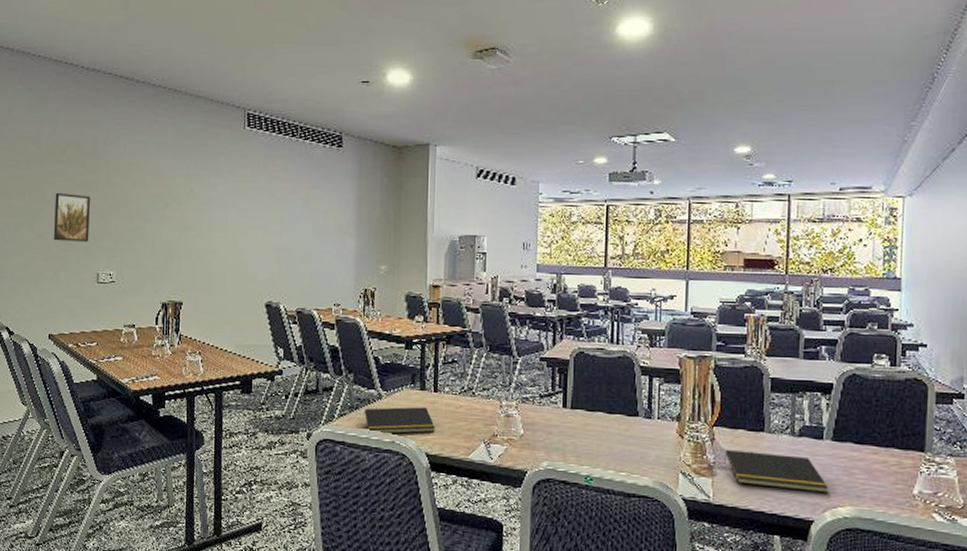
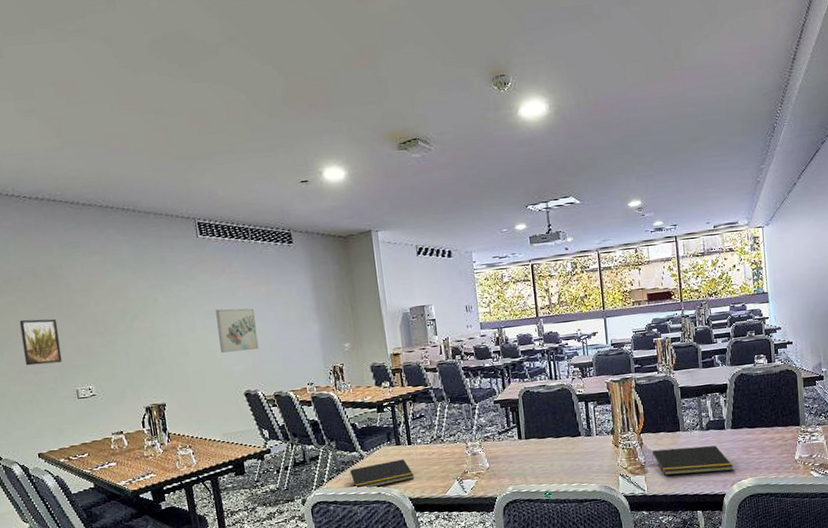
wall art: none [247,209,291,259] -> present [215,308,259,353]

